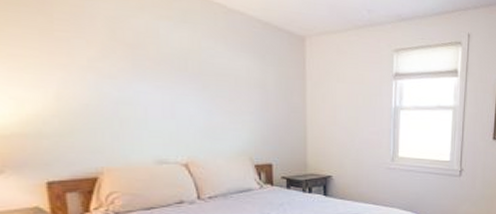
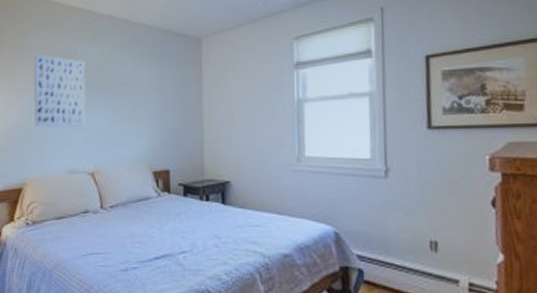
wall art: none [101,26,176,117] -> present [34,54,86,128]

